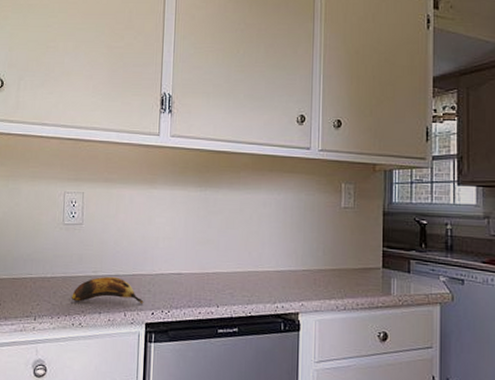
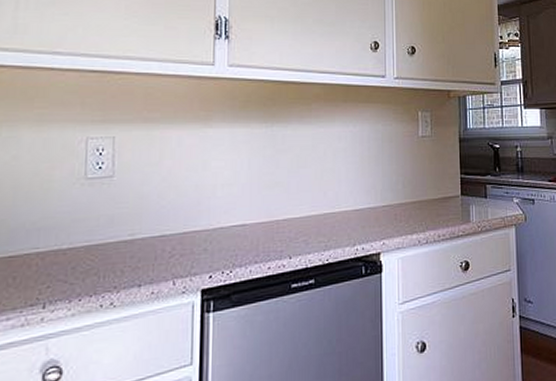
banana: present [72,276,144,304] -> none [99,237,199,276]

